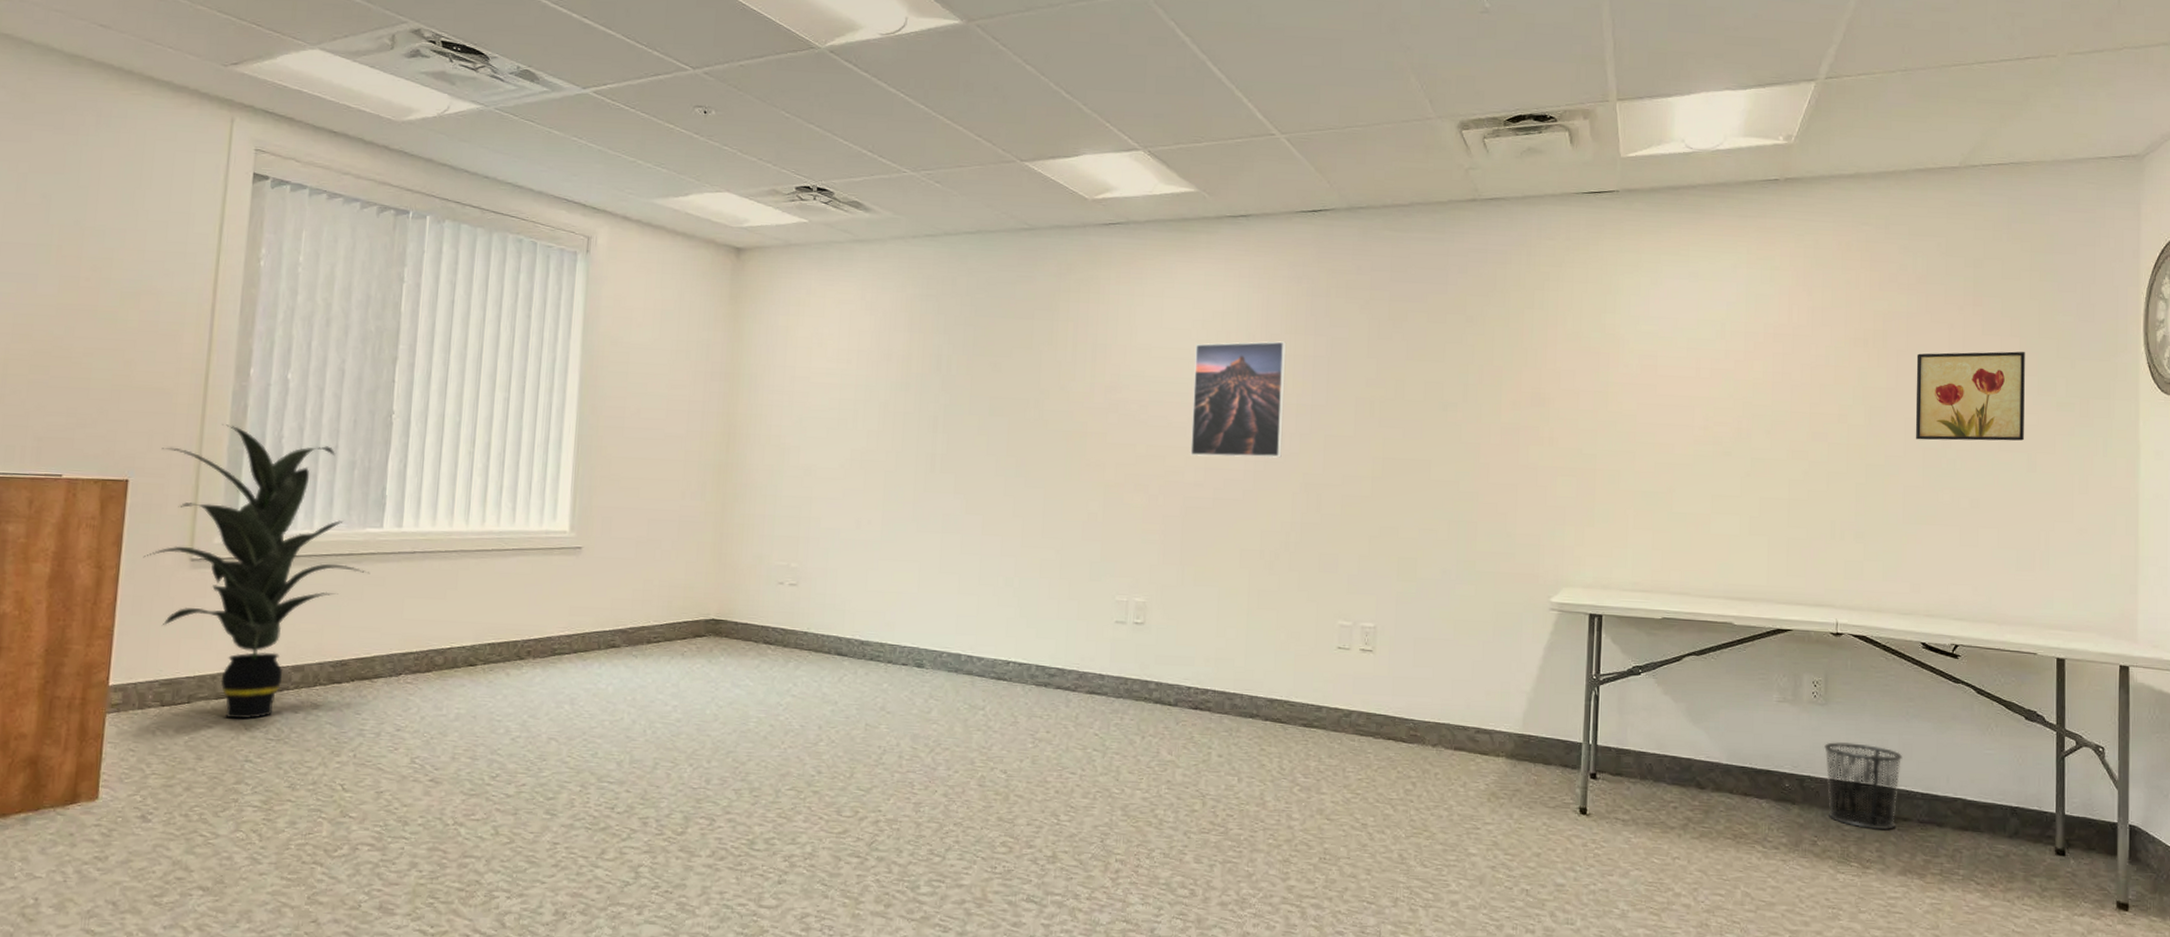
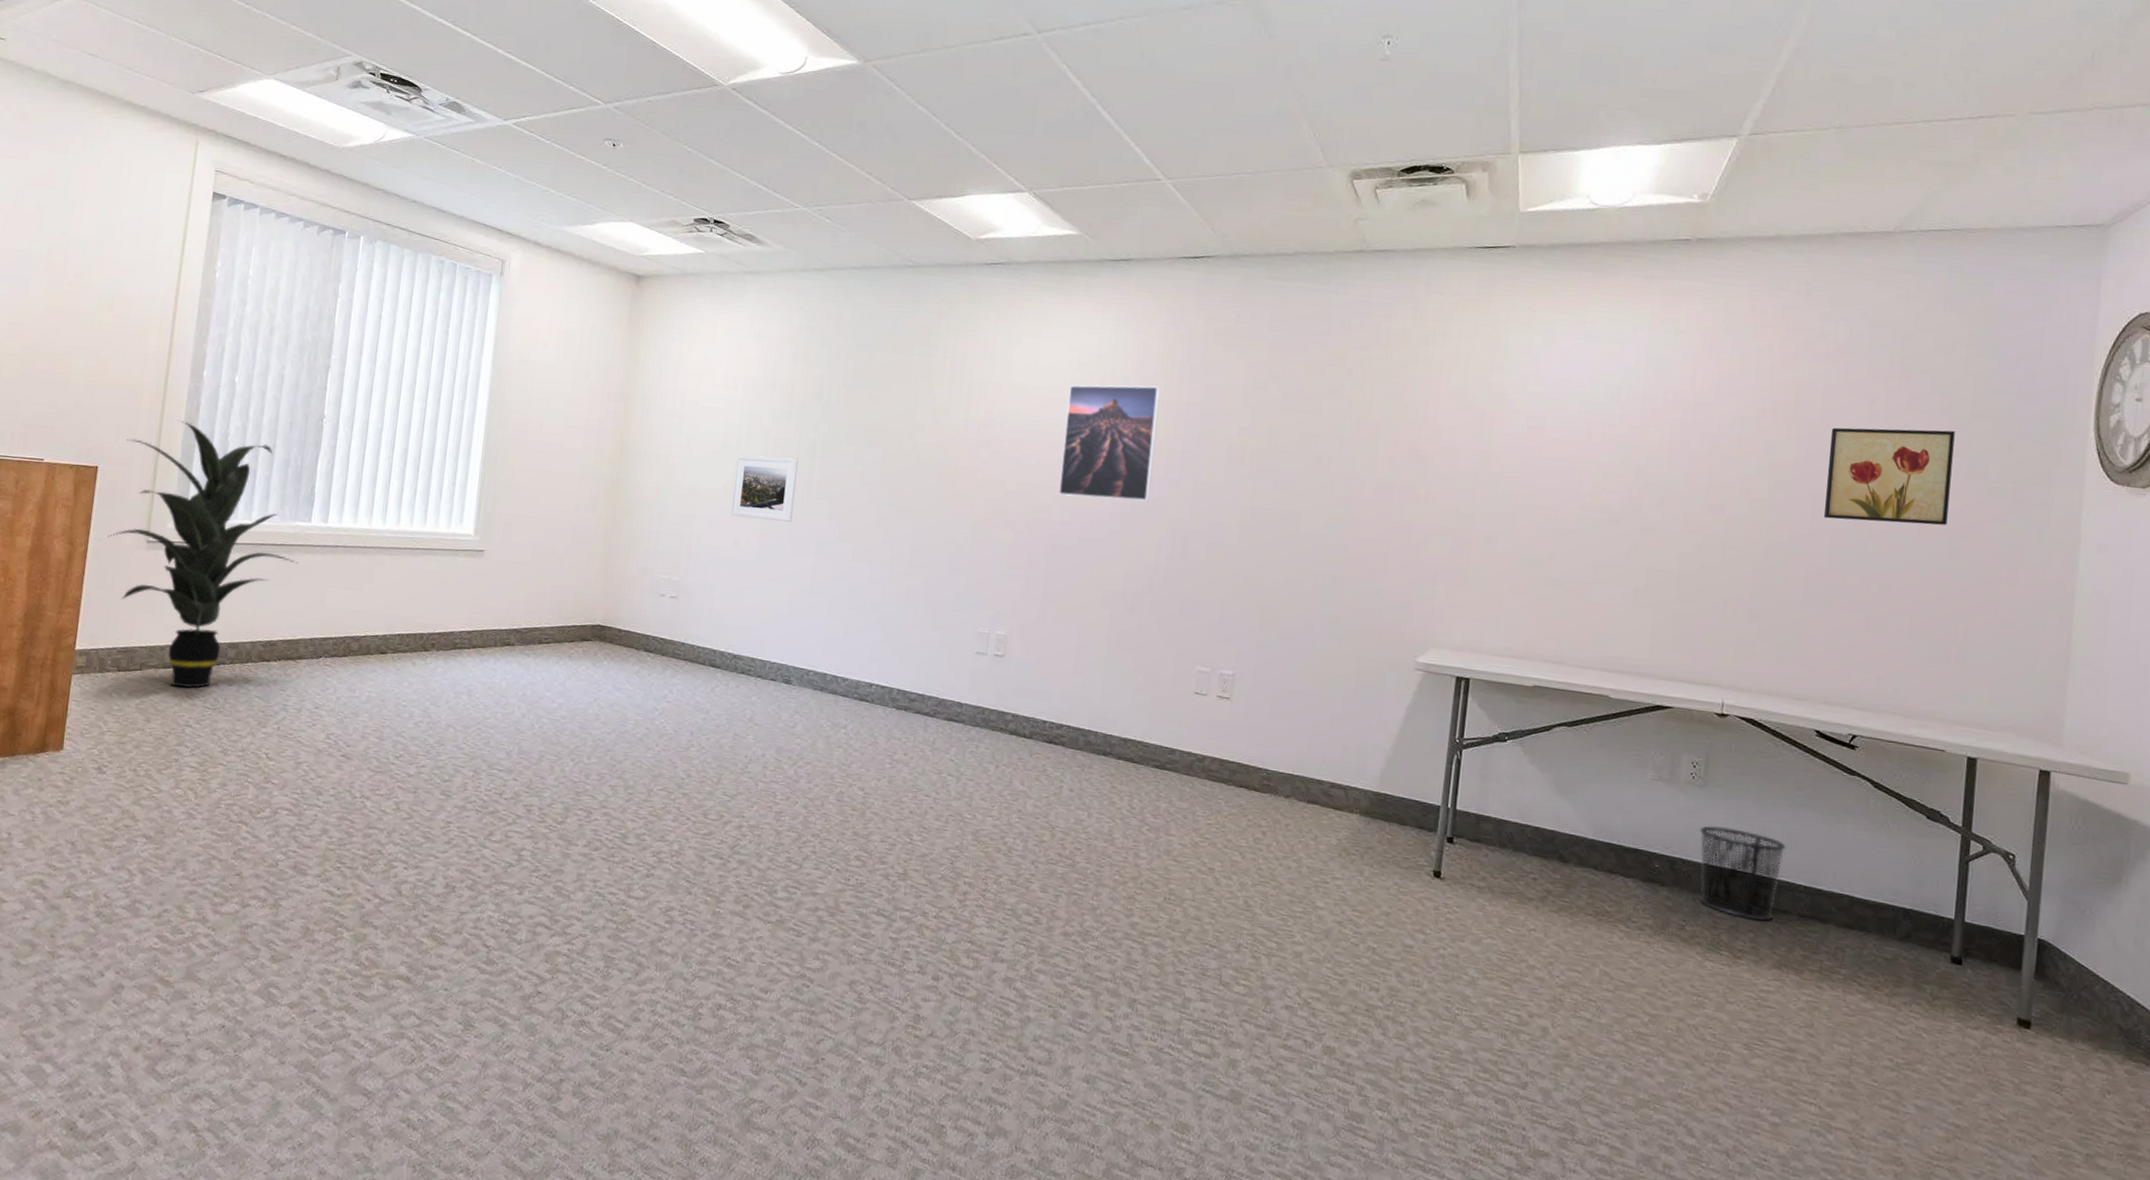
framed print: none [850,431,920,499] -> present [731,455,799,522]

